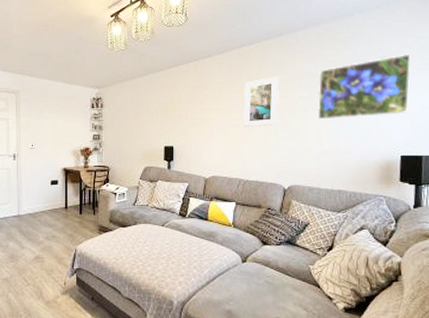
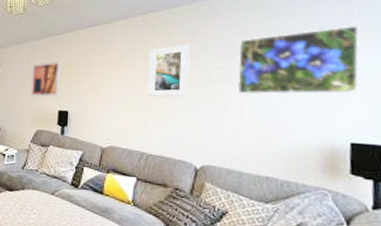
wall art: none [137,97,165,134] -> present [30,61,61,97]

